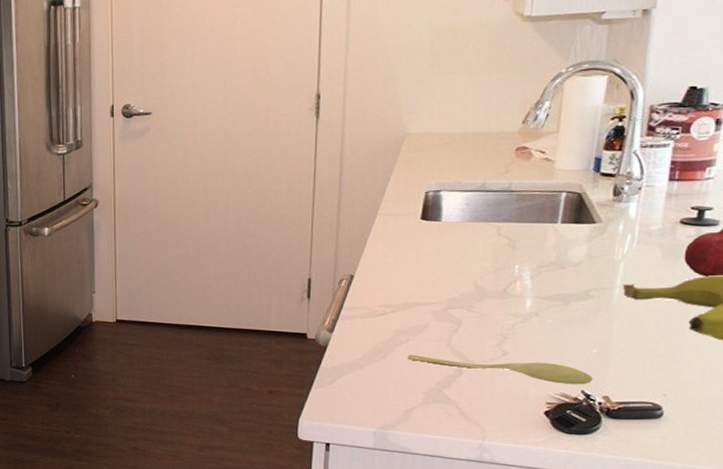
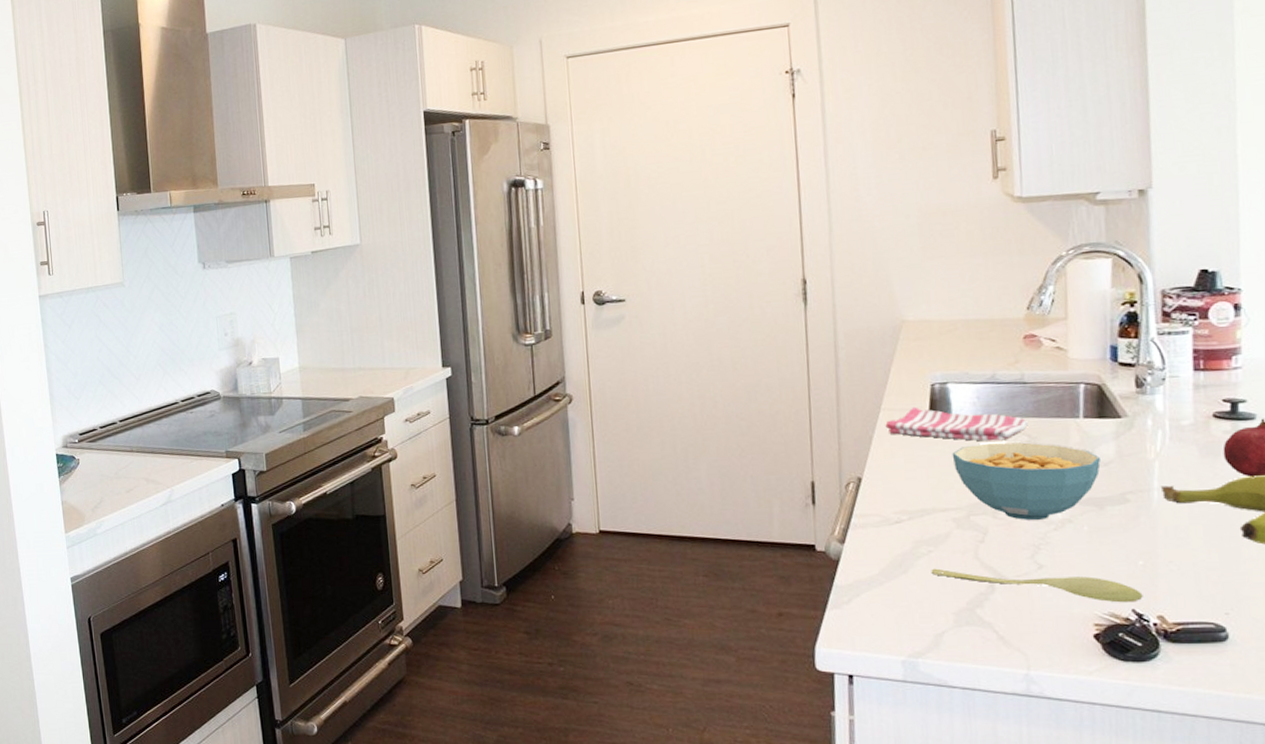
dish towel: none [380,212,510,244] -> present [885,406,1028,441]
cereal bowl: none [437,245,571,313] -> present [952,442,1101,520]

